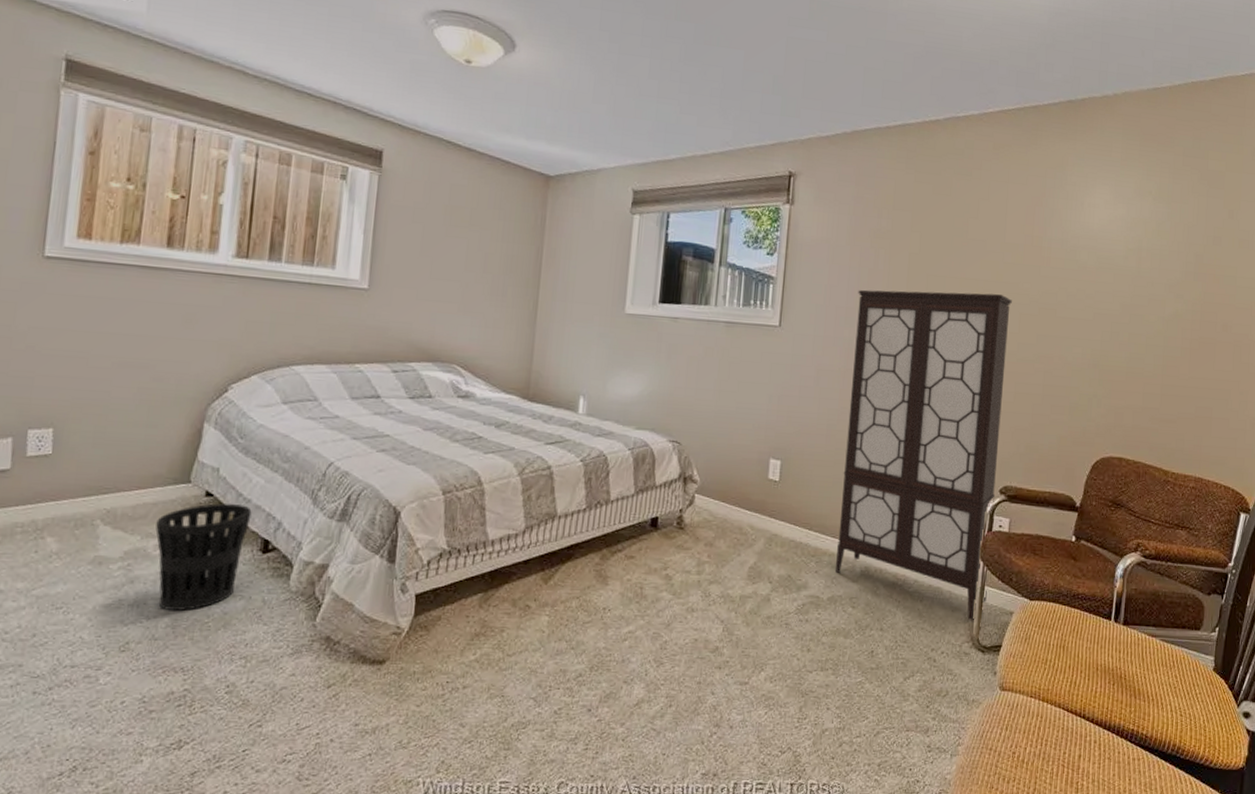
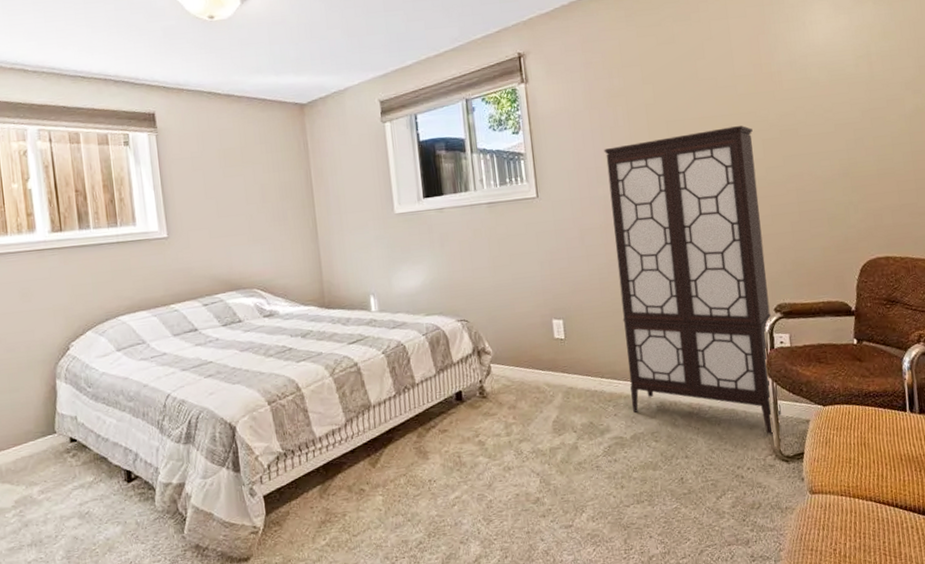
wastebasket: present [155,503,252,611] -> none [35,444,112,545]

